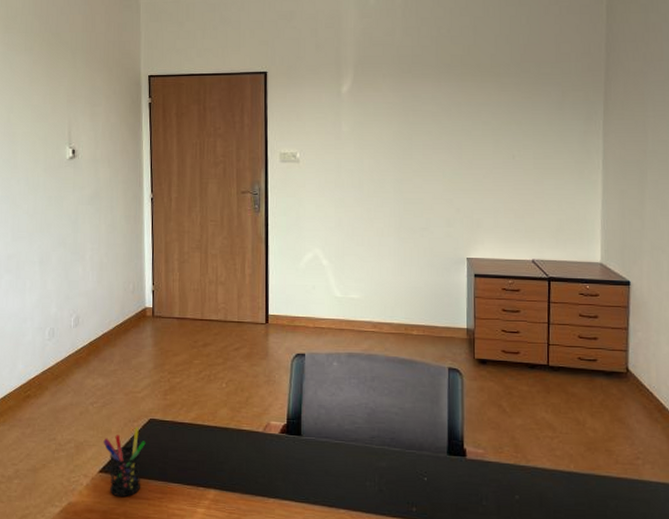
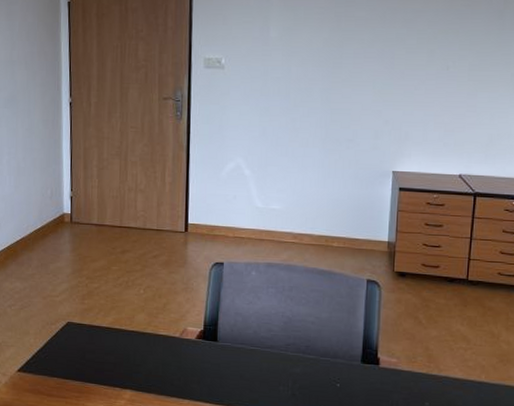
pen holder: present [103,427,146,498] -> none [21,329,63,396]

